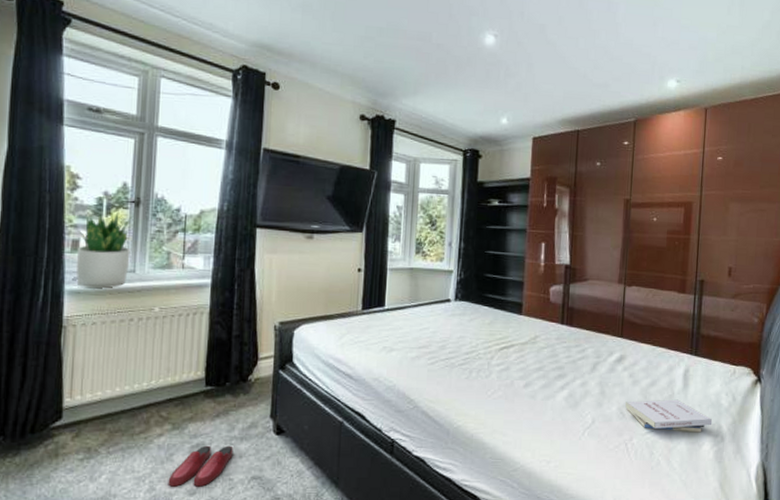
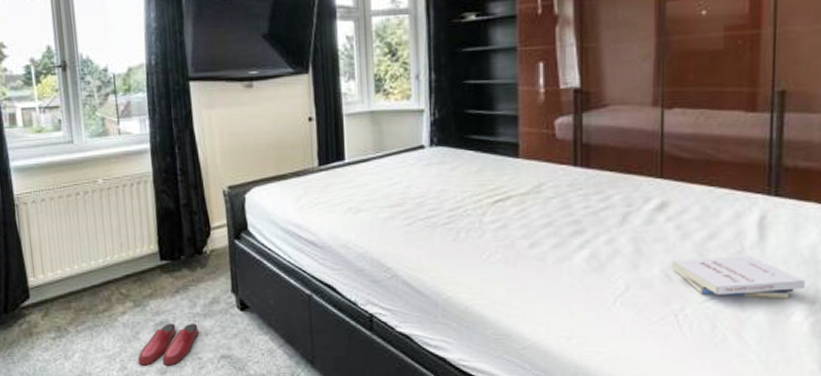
planter: present [76,213,132,289] -> none [12,80,67,164]

